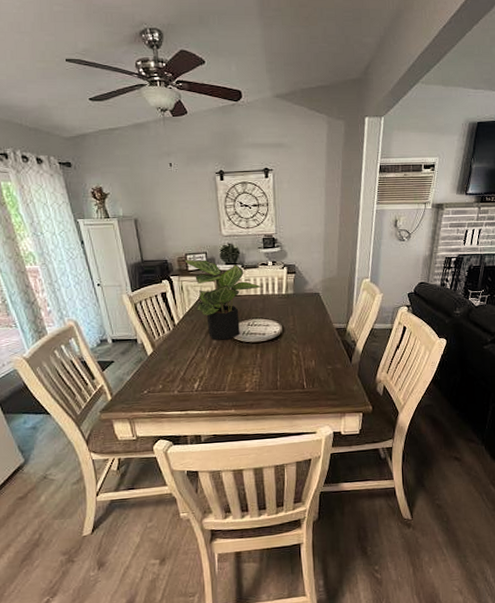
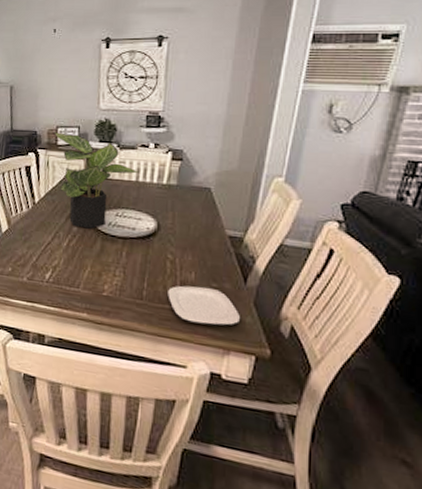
plate: none [296,369,350,399] -> present [168,285,240,326]

